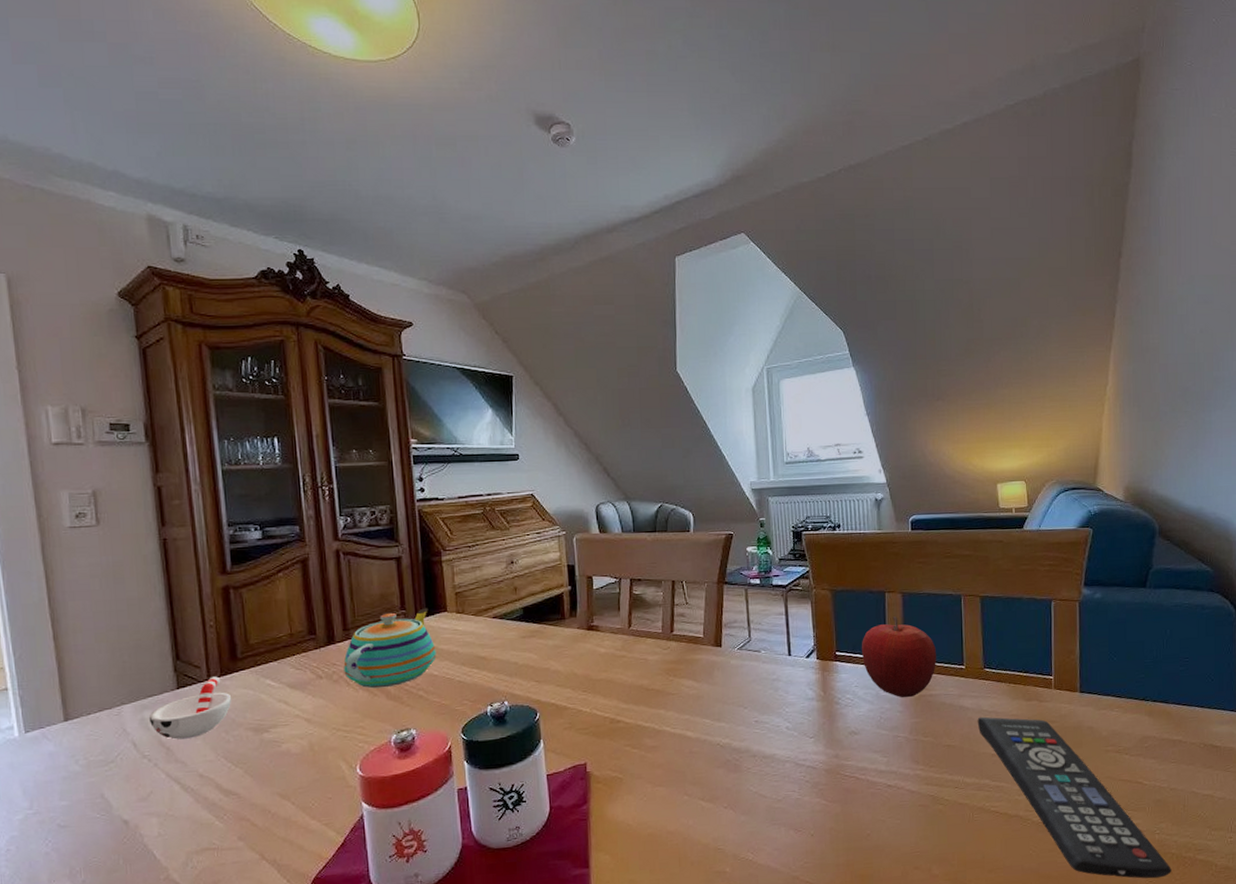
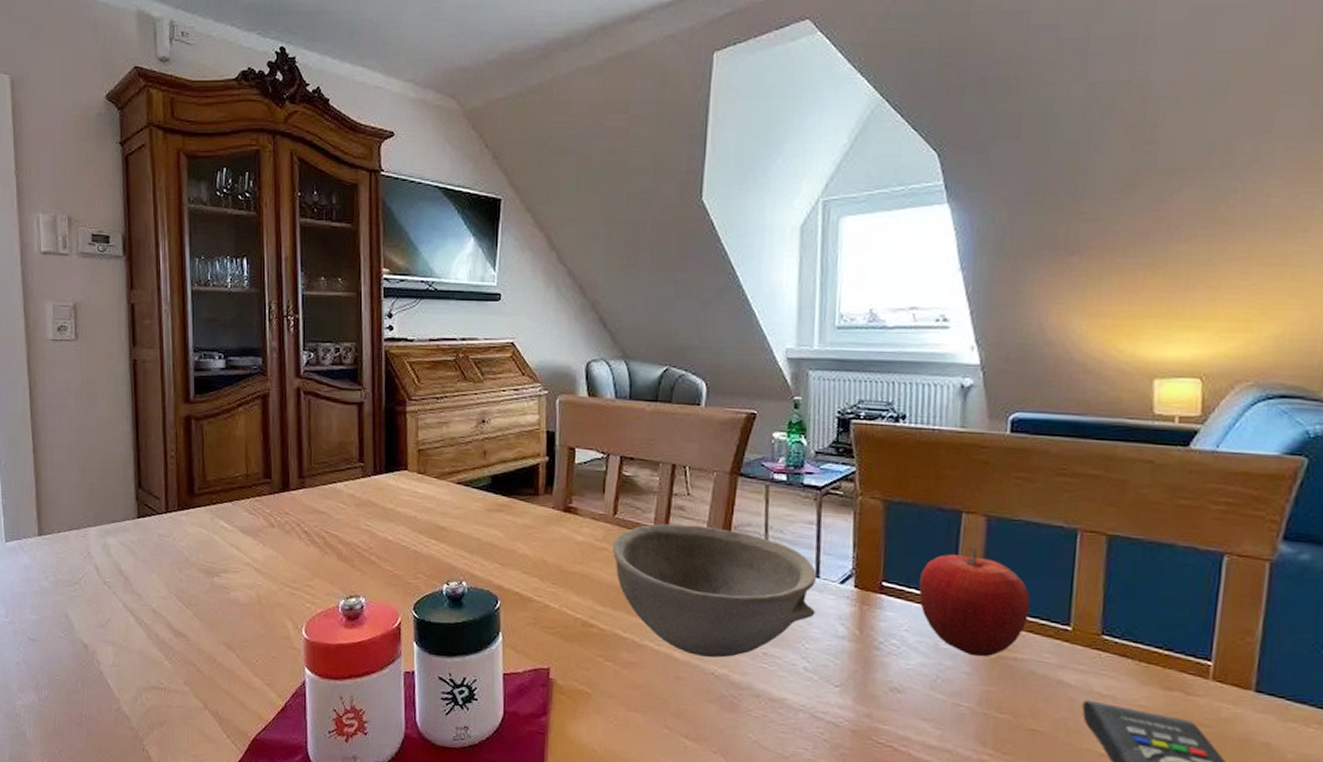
cup: present [148,676,232,740] -> none [110,510,187,571]
teapot: present [343,608,436,689] -> none [296,463,393,547]
bowl: none [630,626,791,732] -> present [612,523,816,658]

